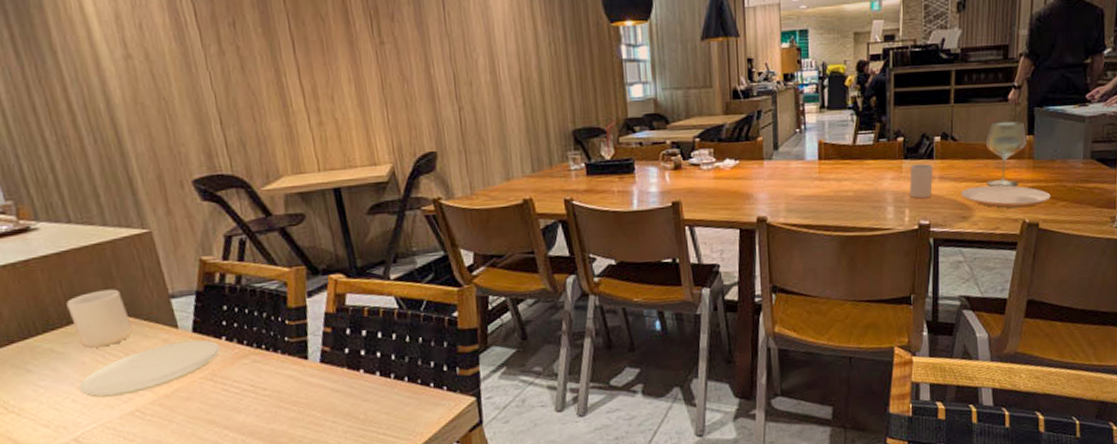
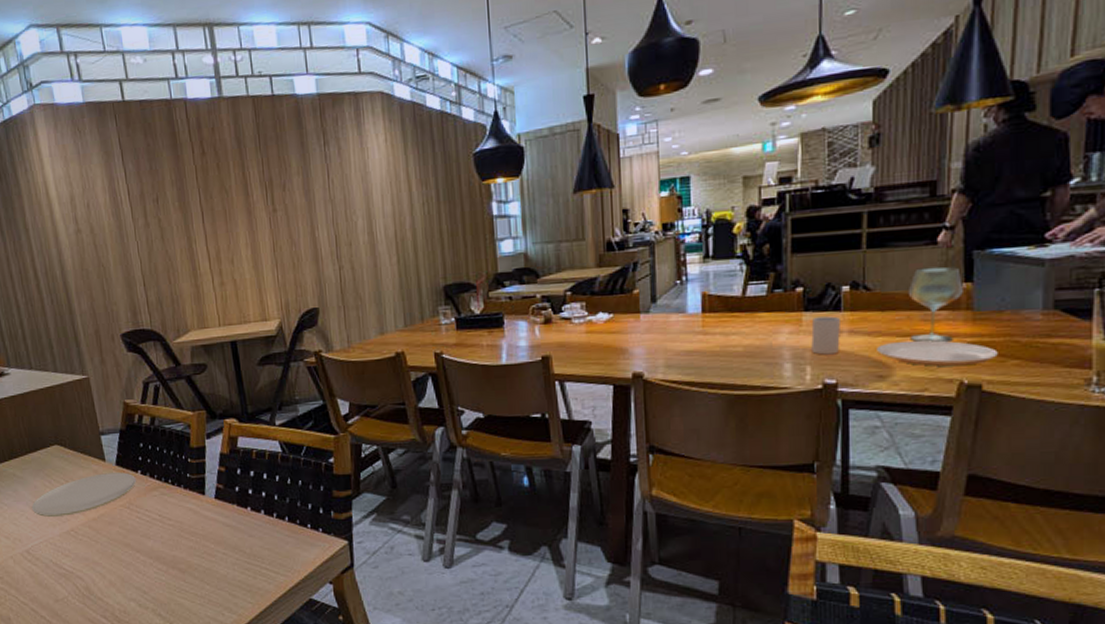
cup: present [66,289,134,348] -> none [26,425,72,475]

